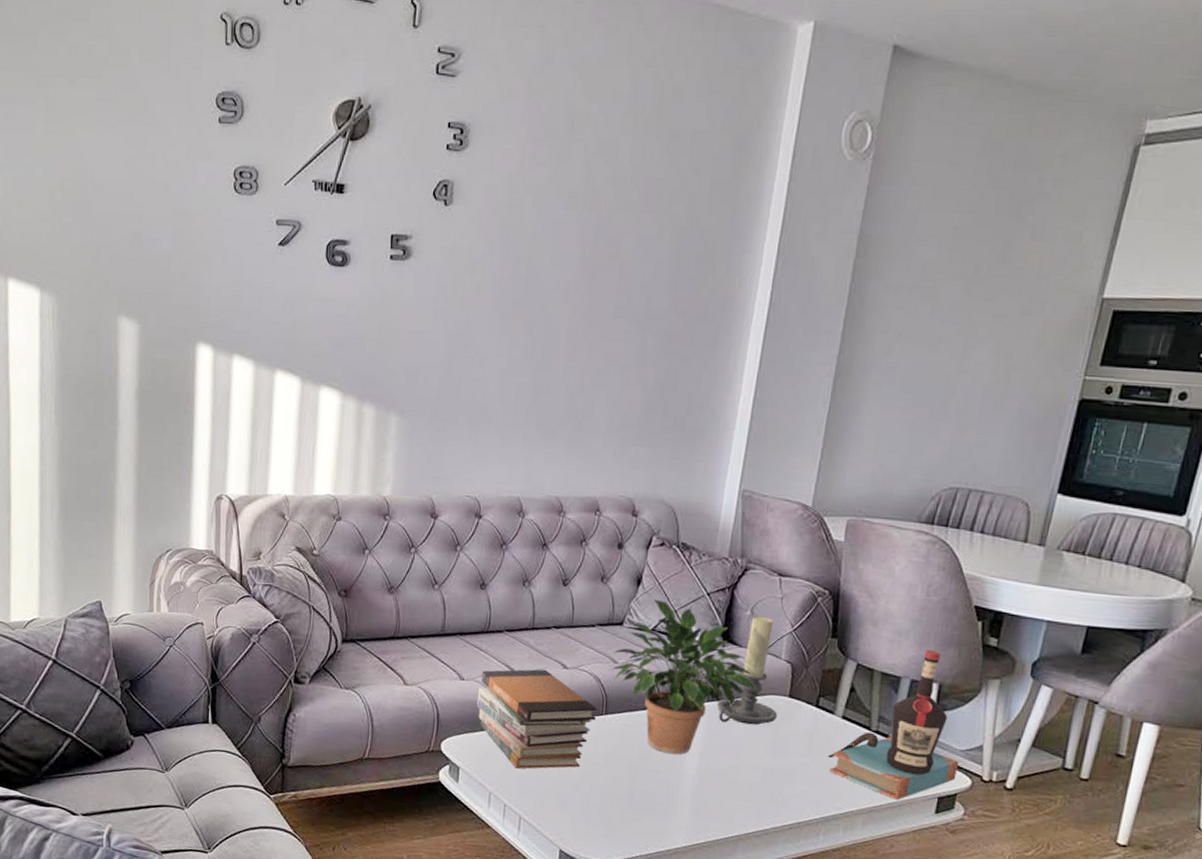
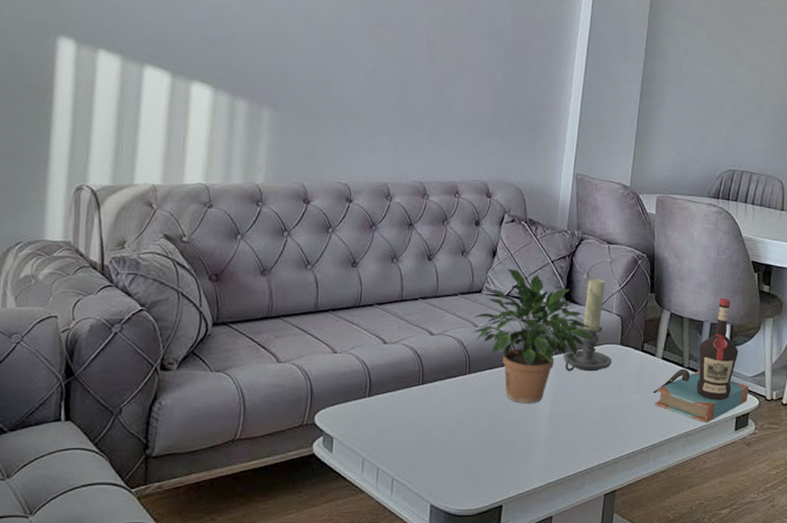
book stack: present [476,669,598,769] -> none [349,337,462,432]

